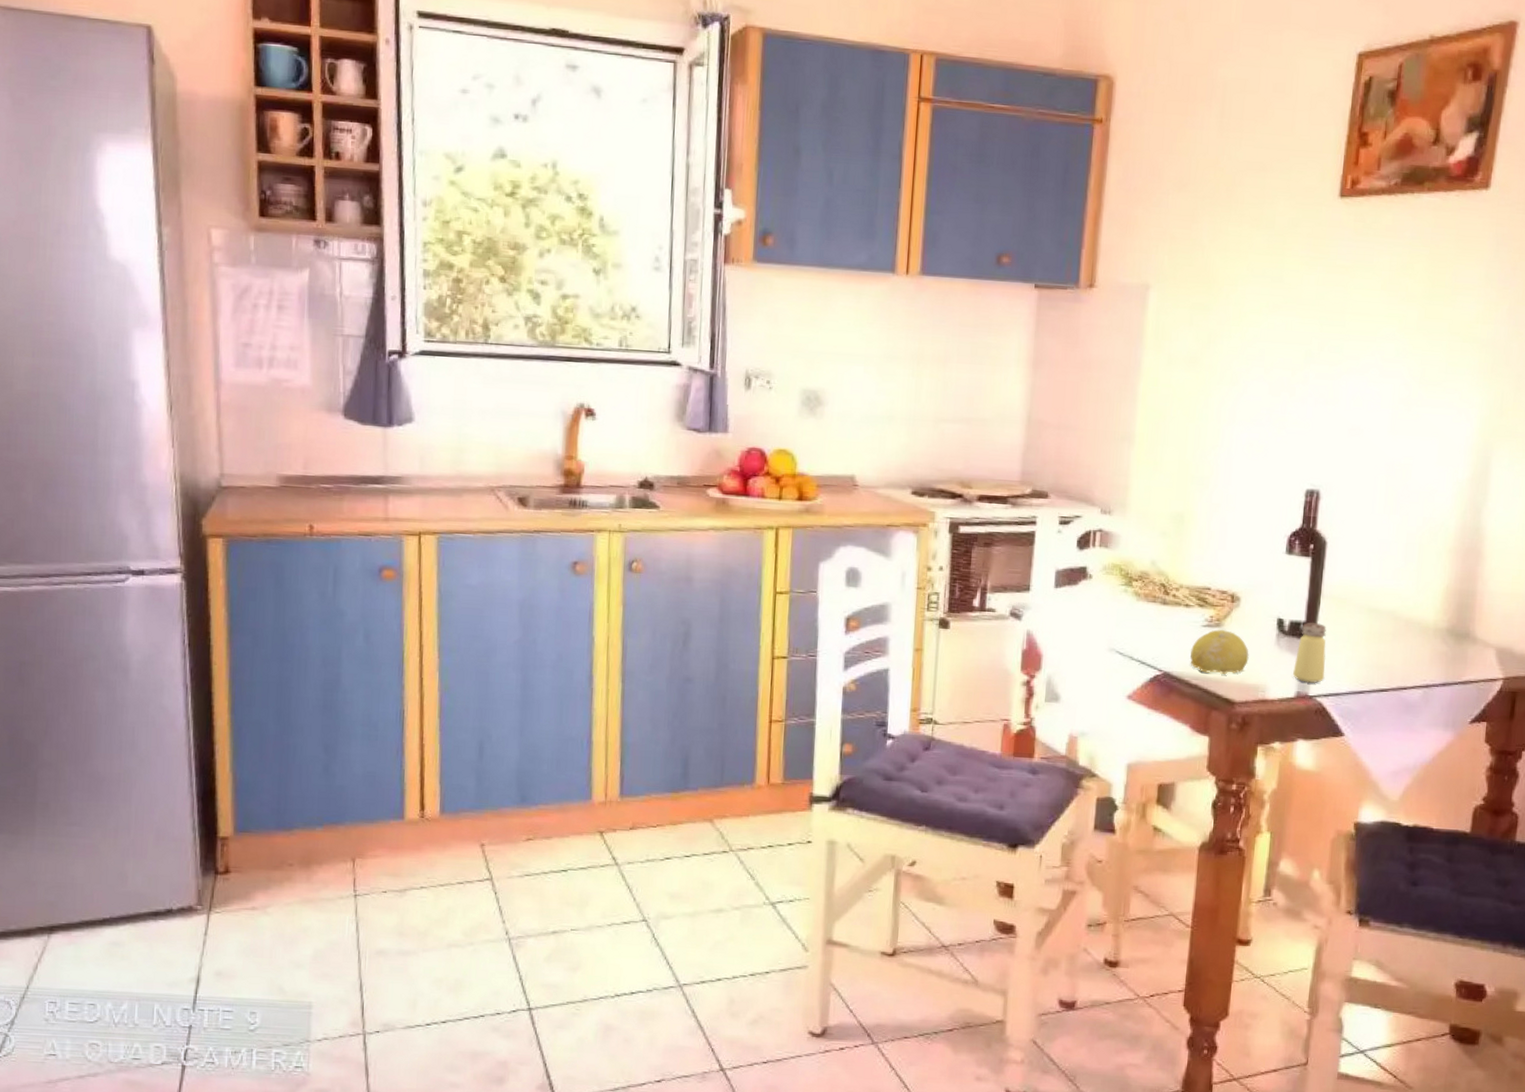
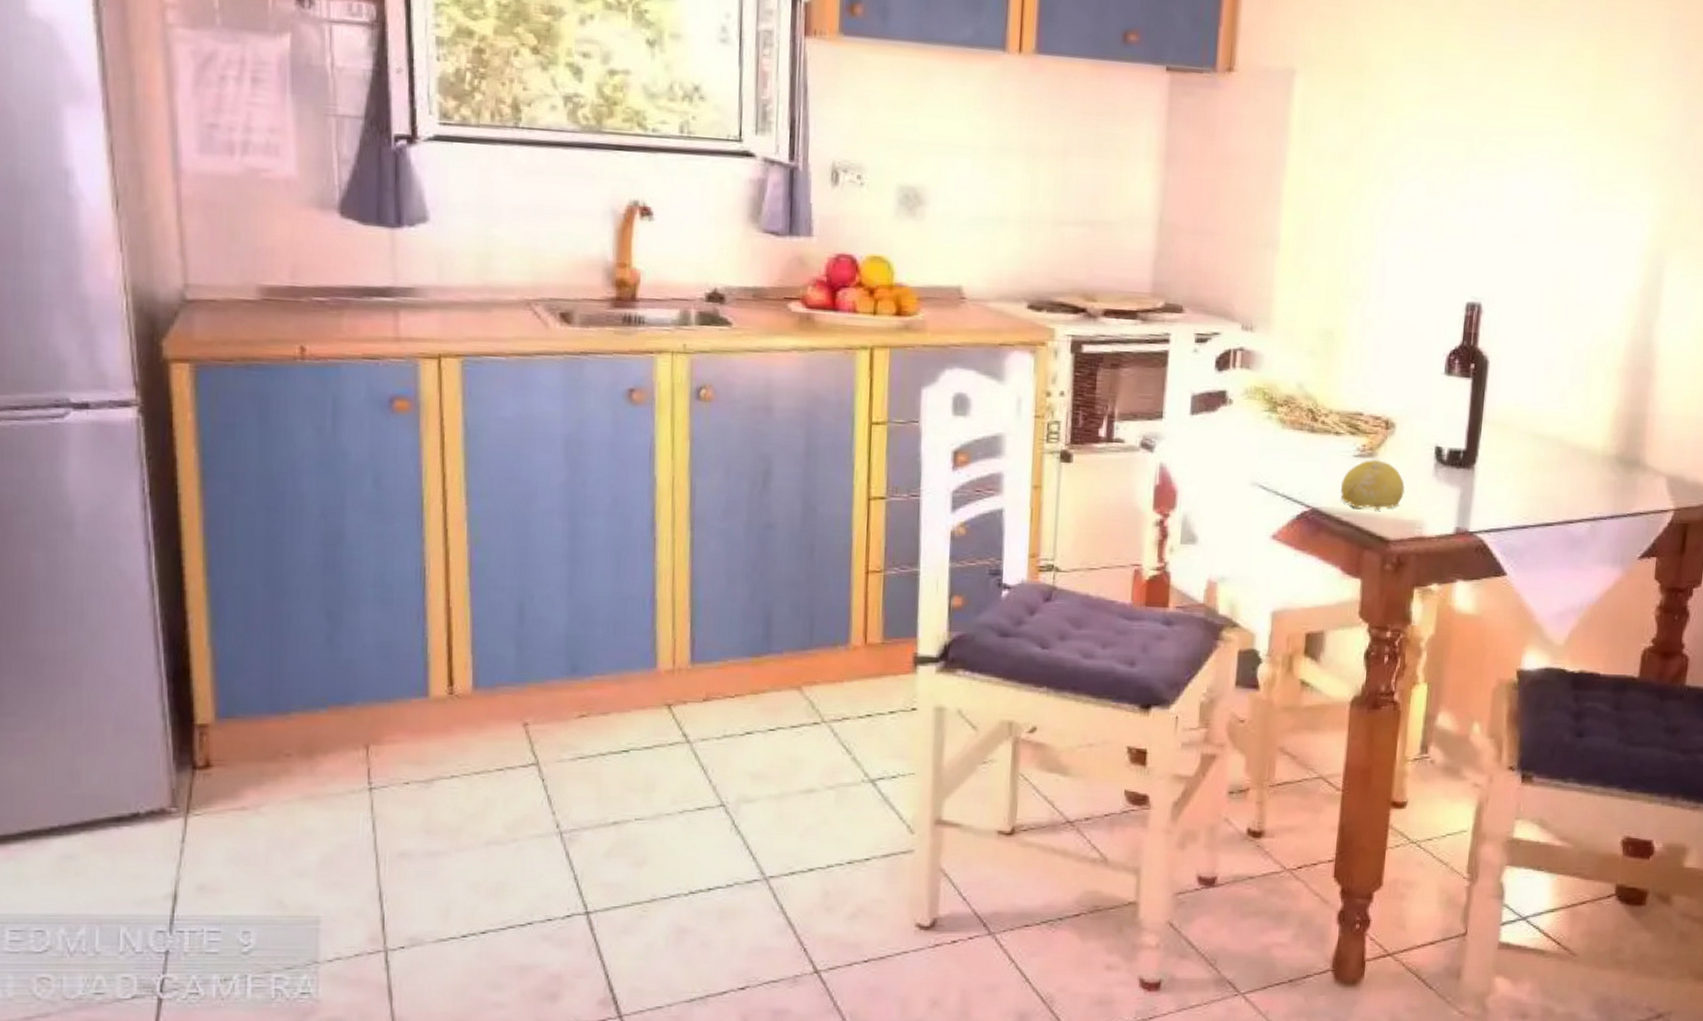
saltshaker: present [1293,622,1327,683] -> none [1452,450,1488,518]

